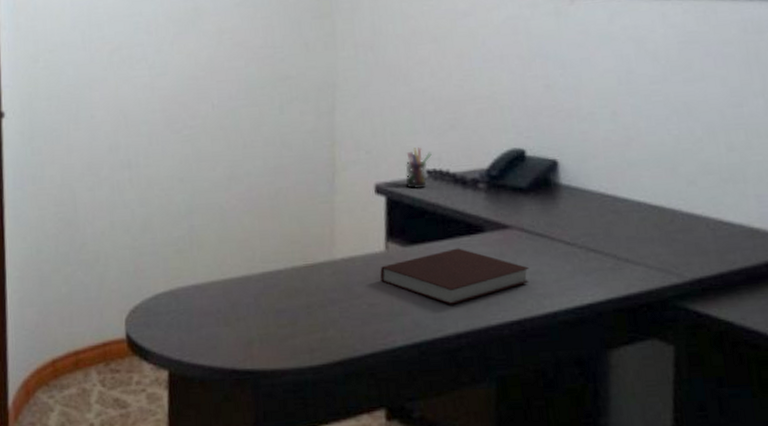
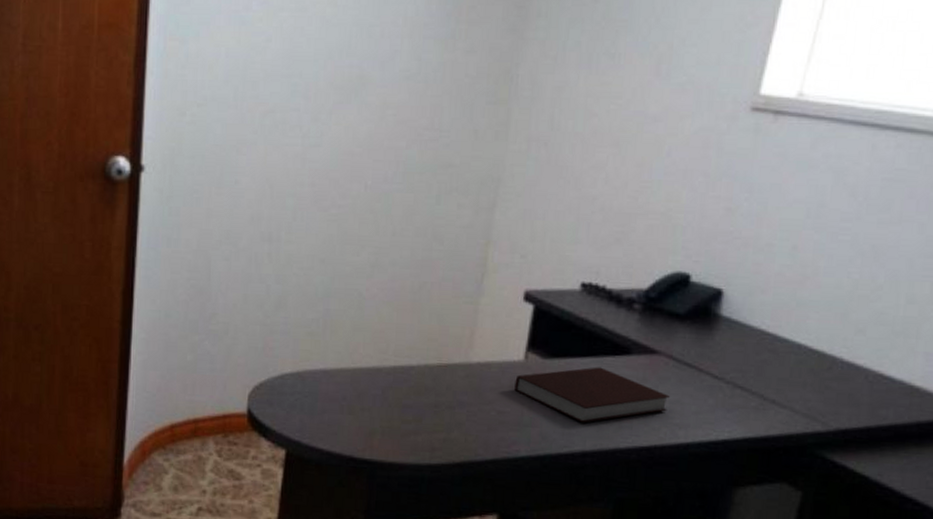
pen holder: present [405,147,432,189] -> none [557,258,590,301]

